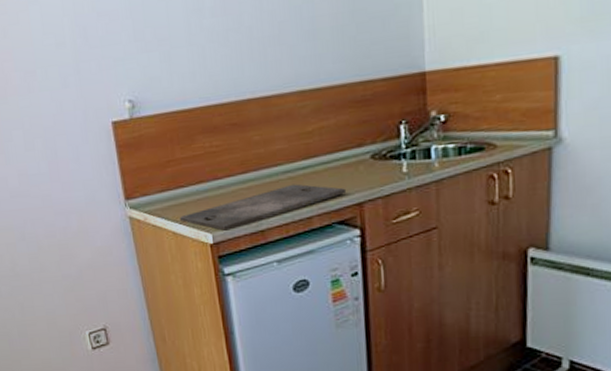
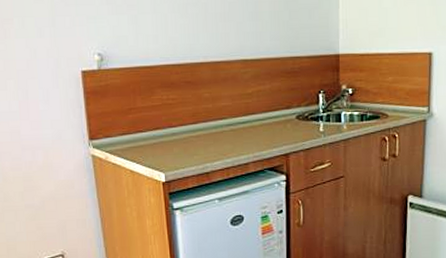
cutting board: present [180,184,347,231] -> none [138,135,277,171]

